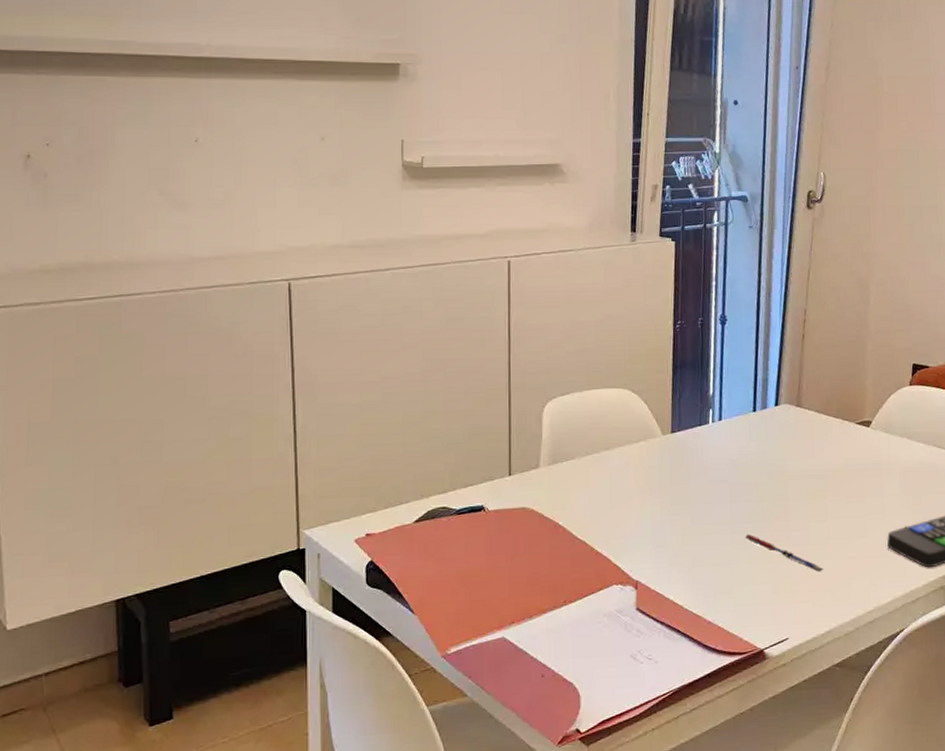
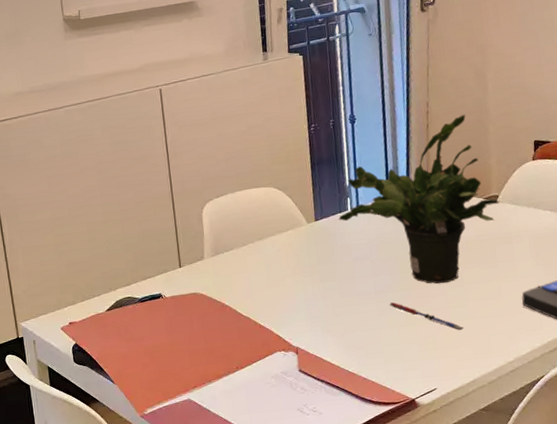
potted plant: none [697,327,873,517] -> present [338,115,500,284]

